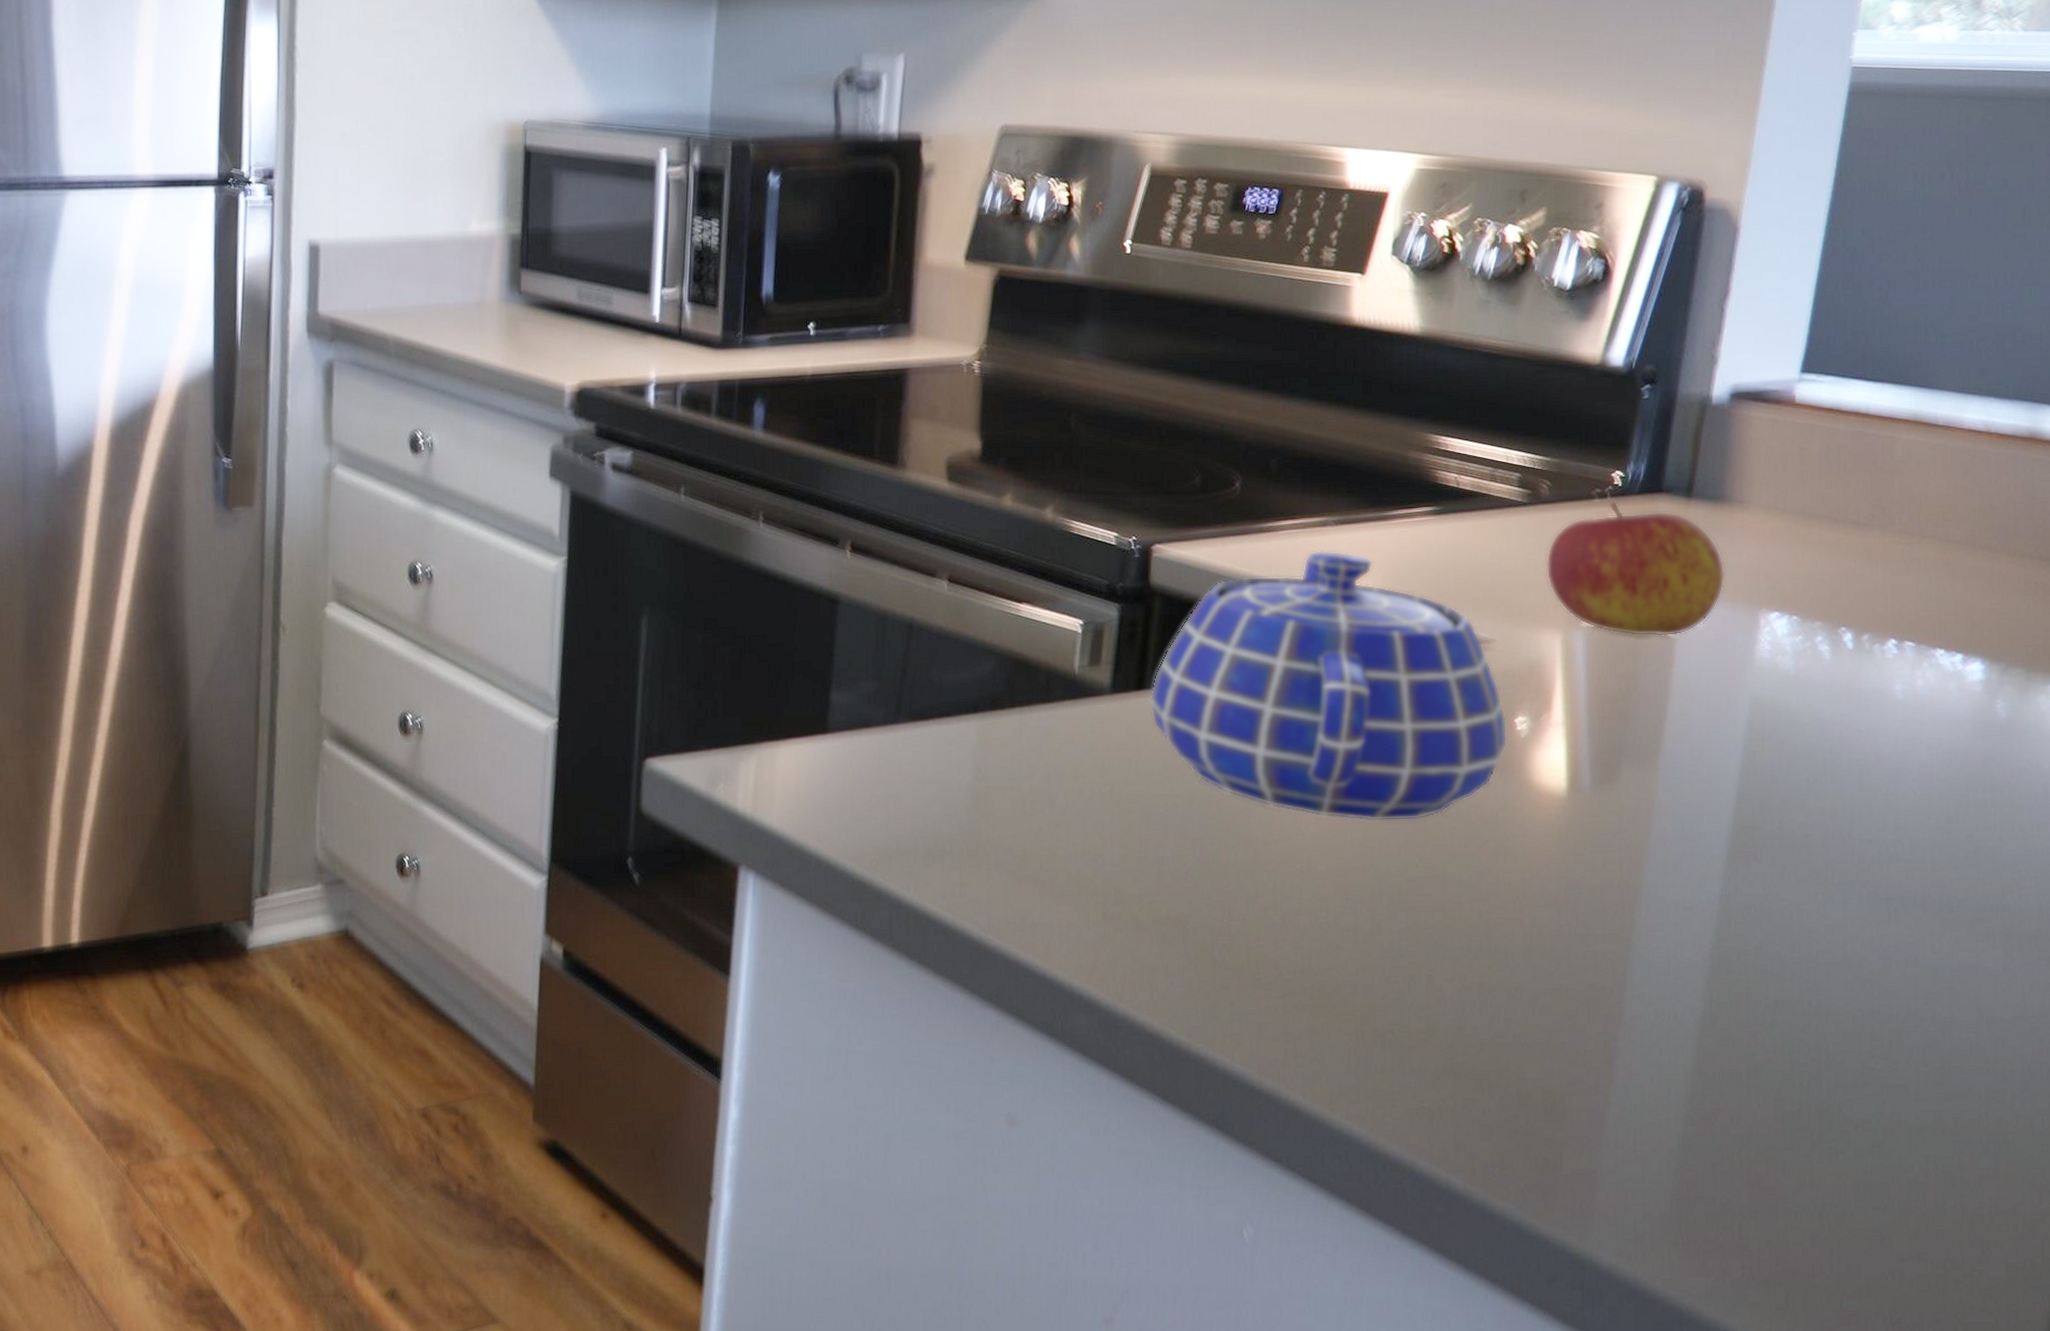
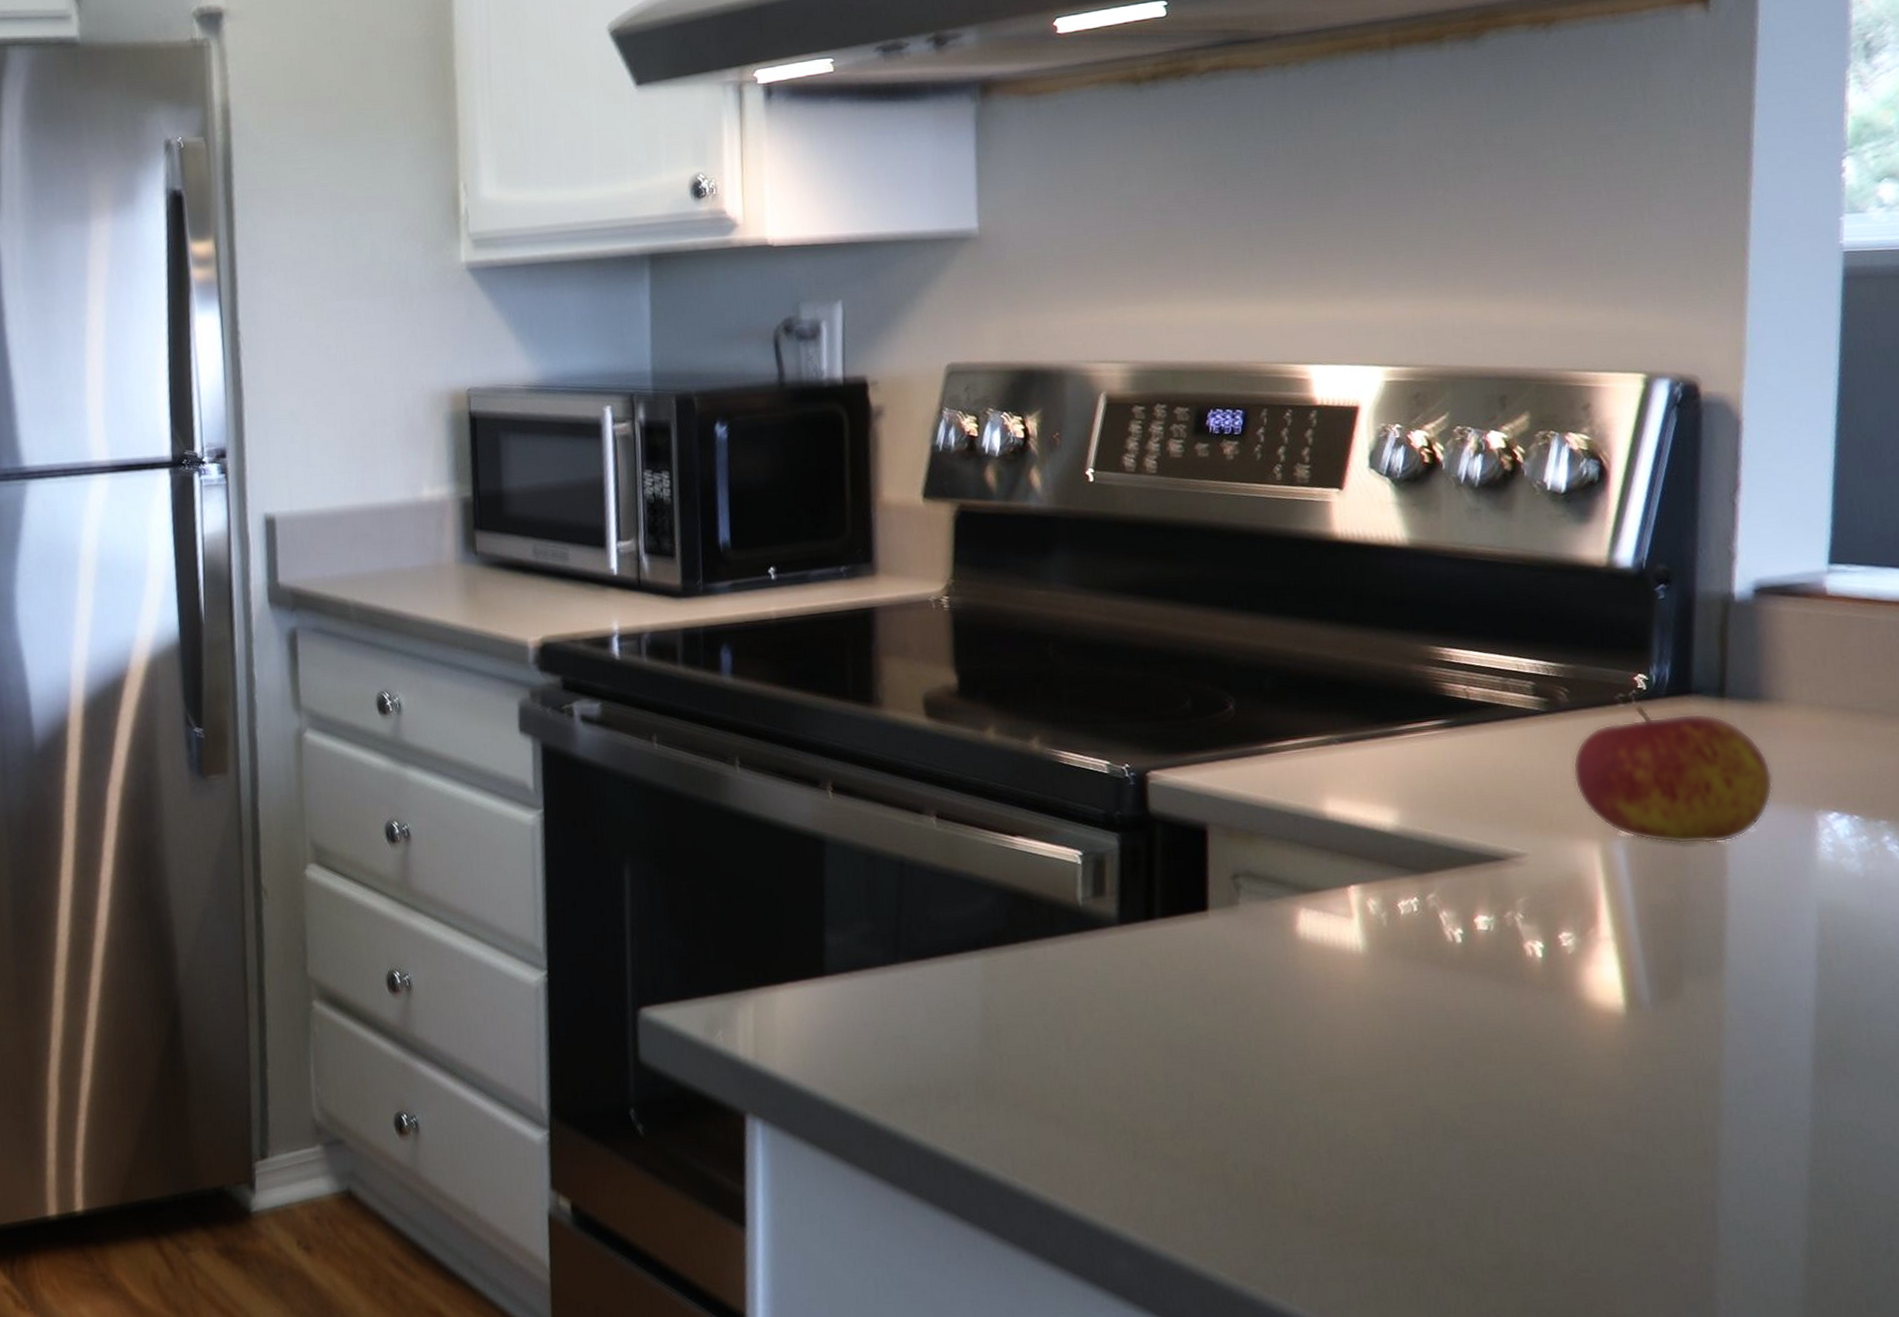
teapot: present [1148,550,1508,822] -> none [1159,769,1554,1048]

